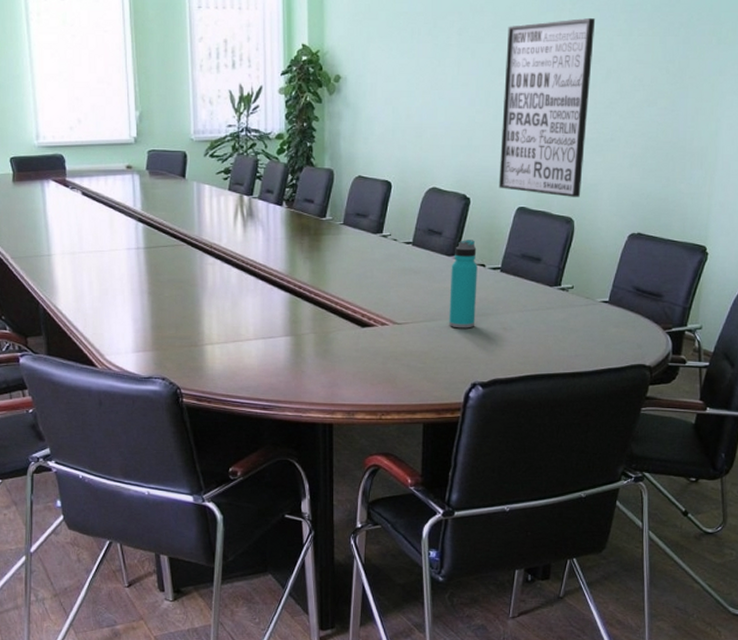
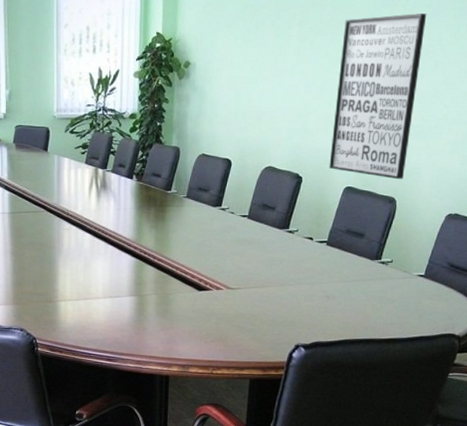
water bottle: present [449,240,478,329] -> none [277,215,306,295]

